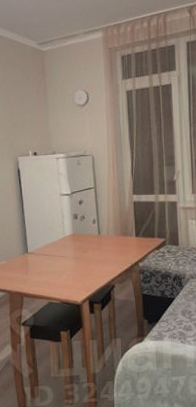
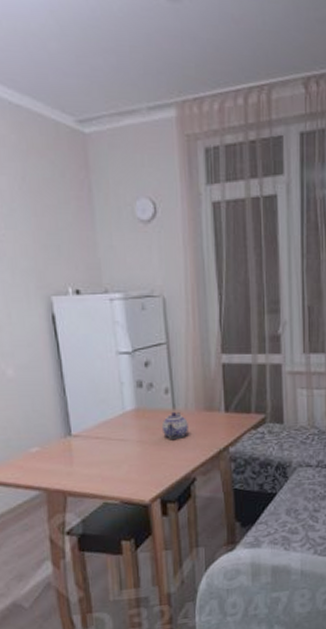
teapot: none [90,236,109,256] -> present [161,411,188,439]

